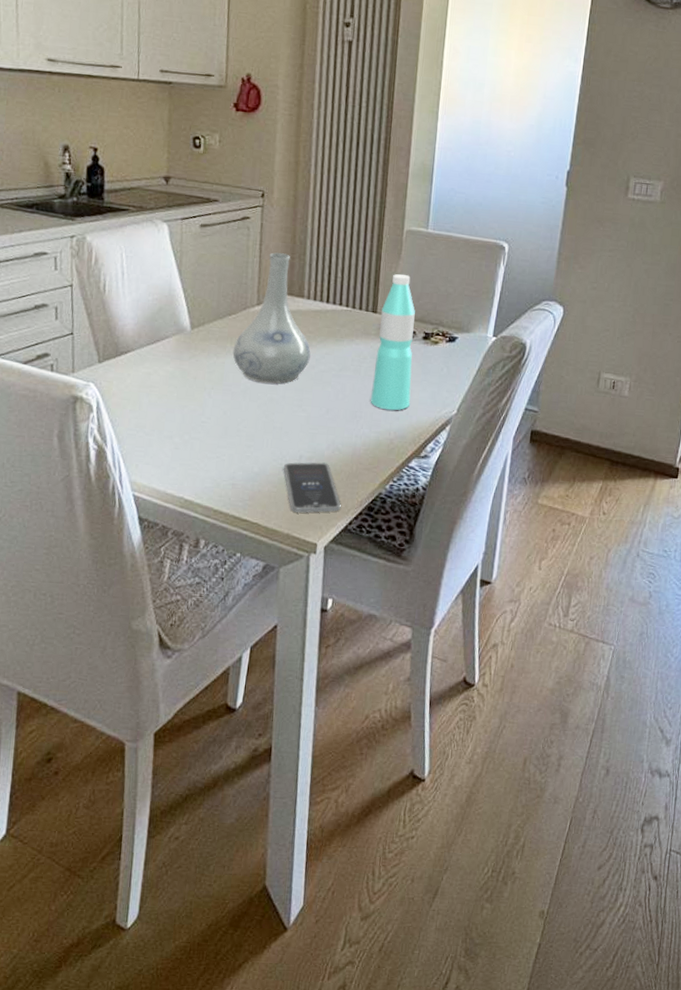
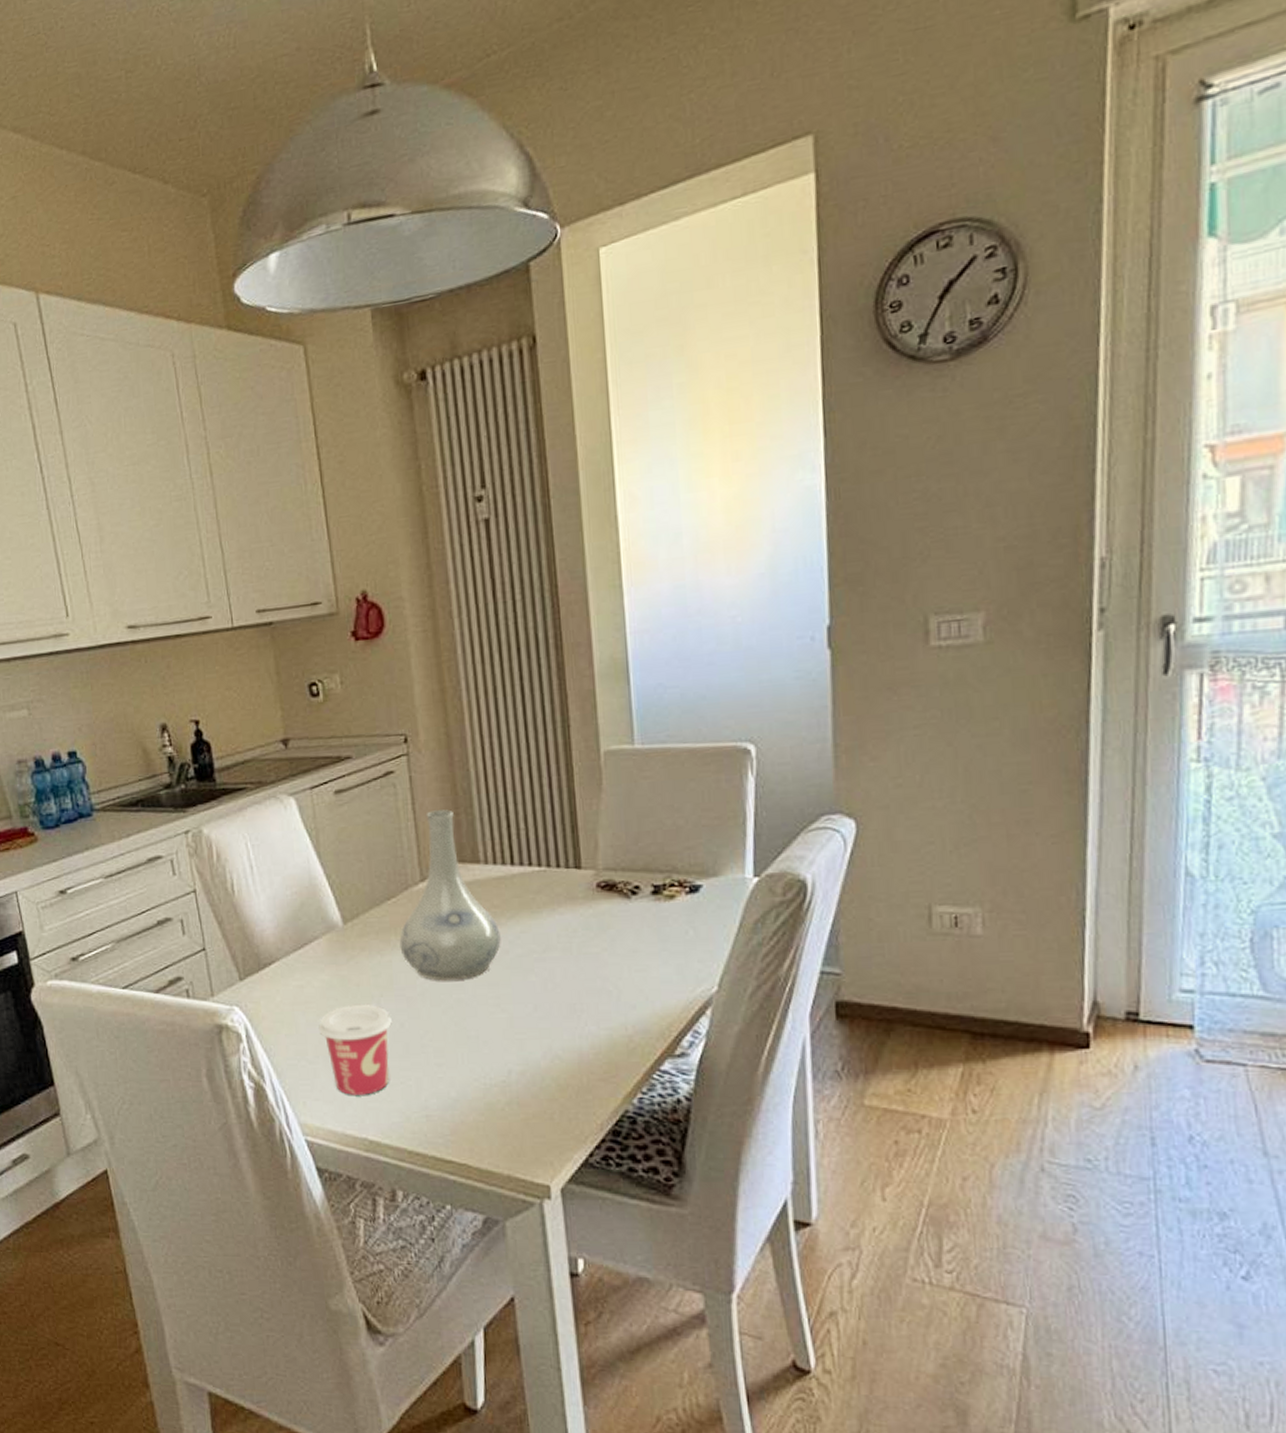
cup: none [158,393,218,464] -> present [319,1003,392,1095]
smartphone: present [283,462,341,513] -> none [488,1076,575,1146]
water bottle: present [371,274,415,411] -> none [587,810,648,997]

